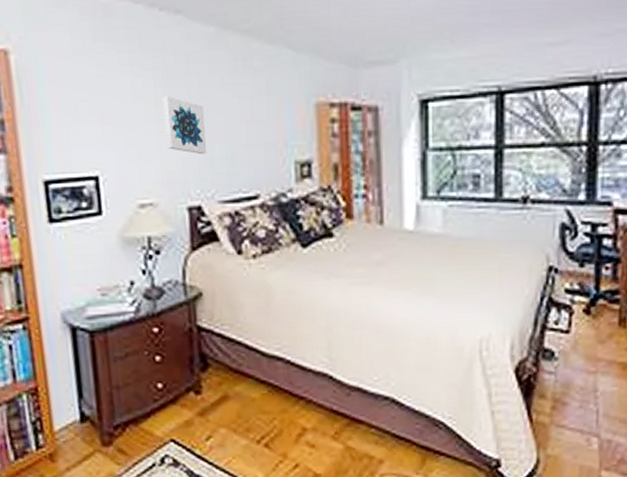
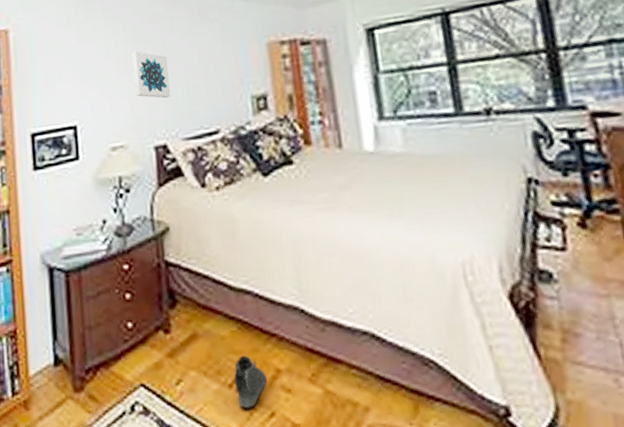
sneaker: none [261,415,293,461] -> present [233,355,267,408]

